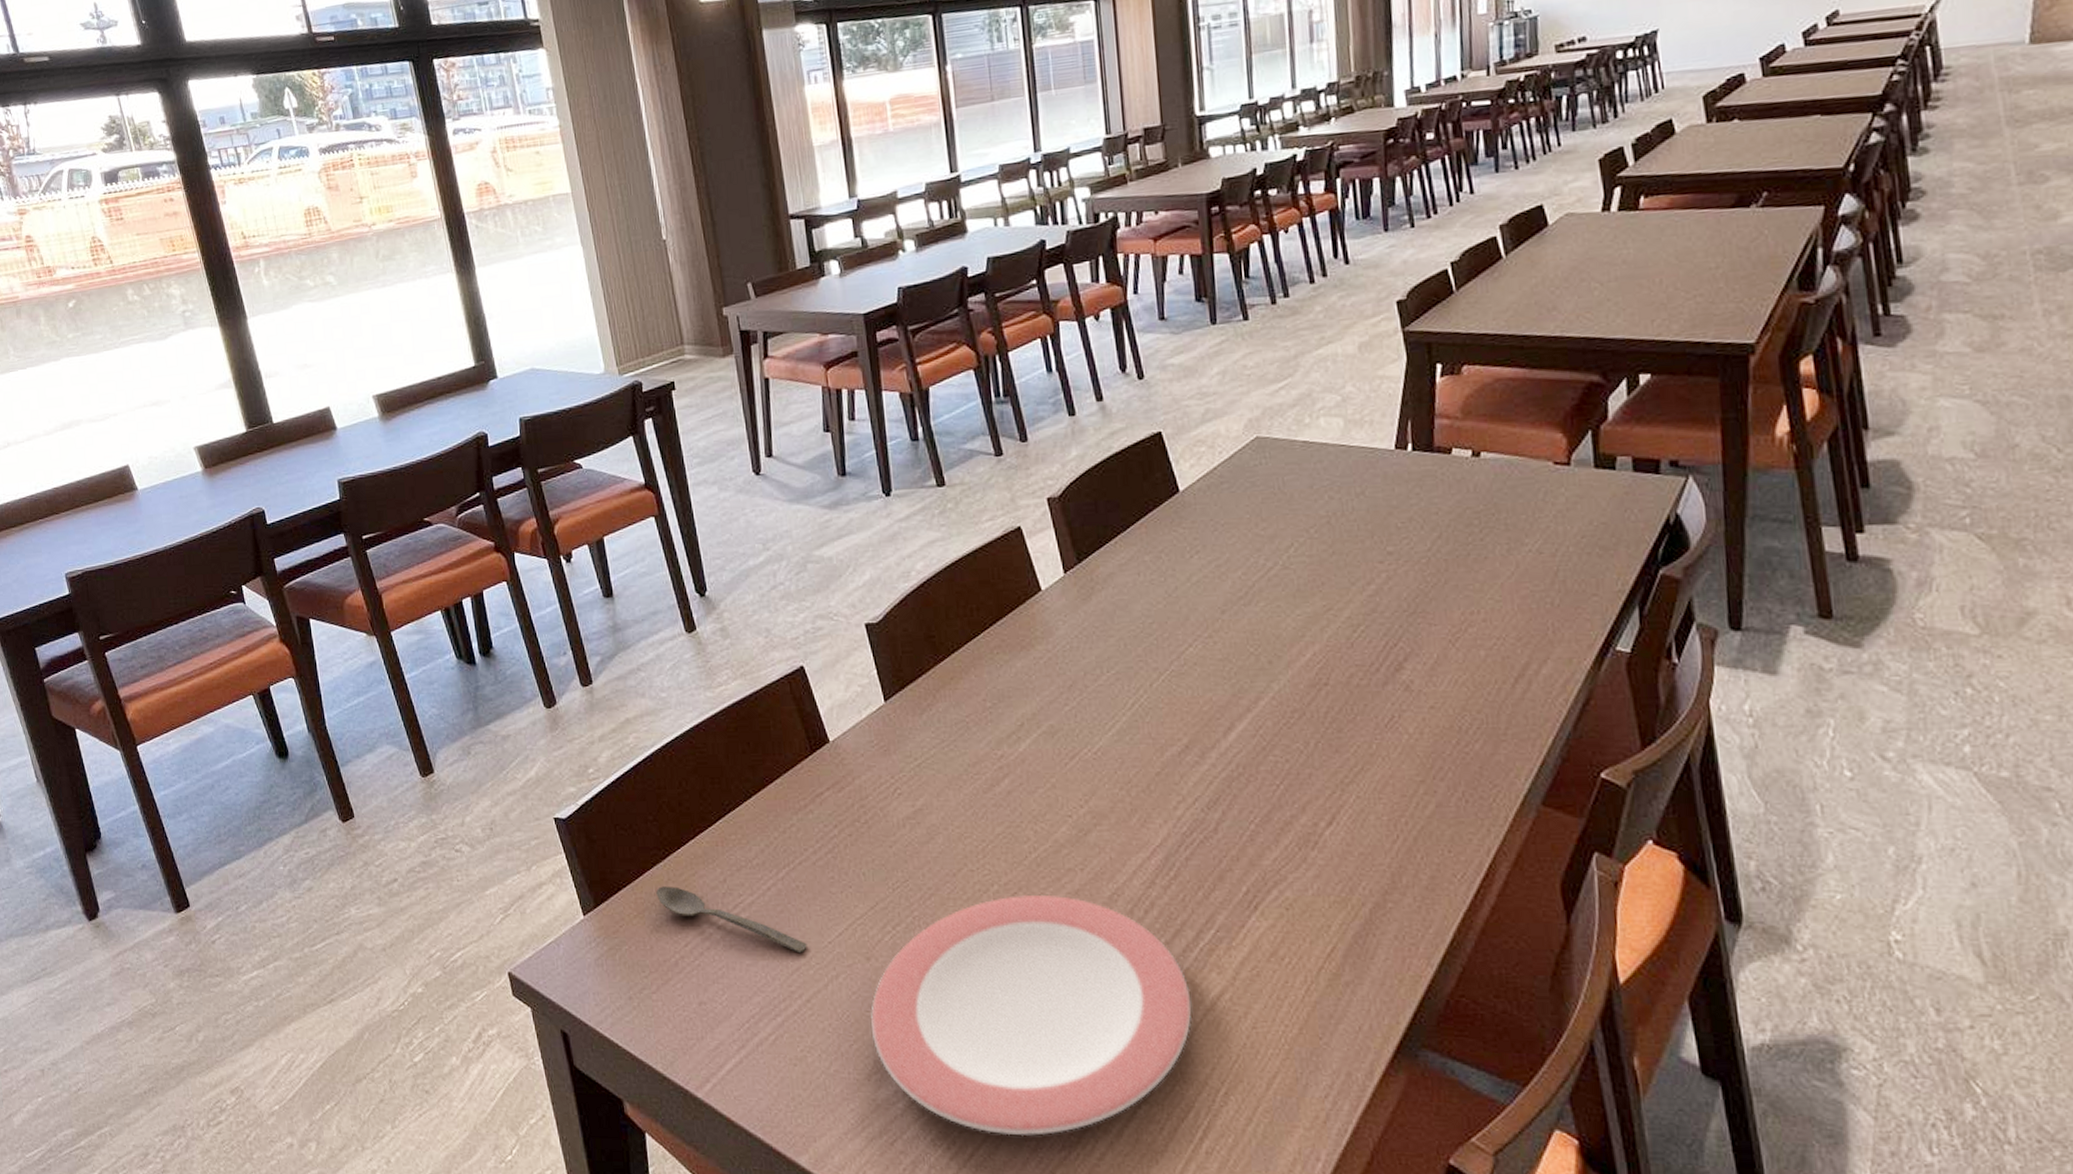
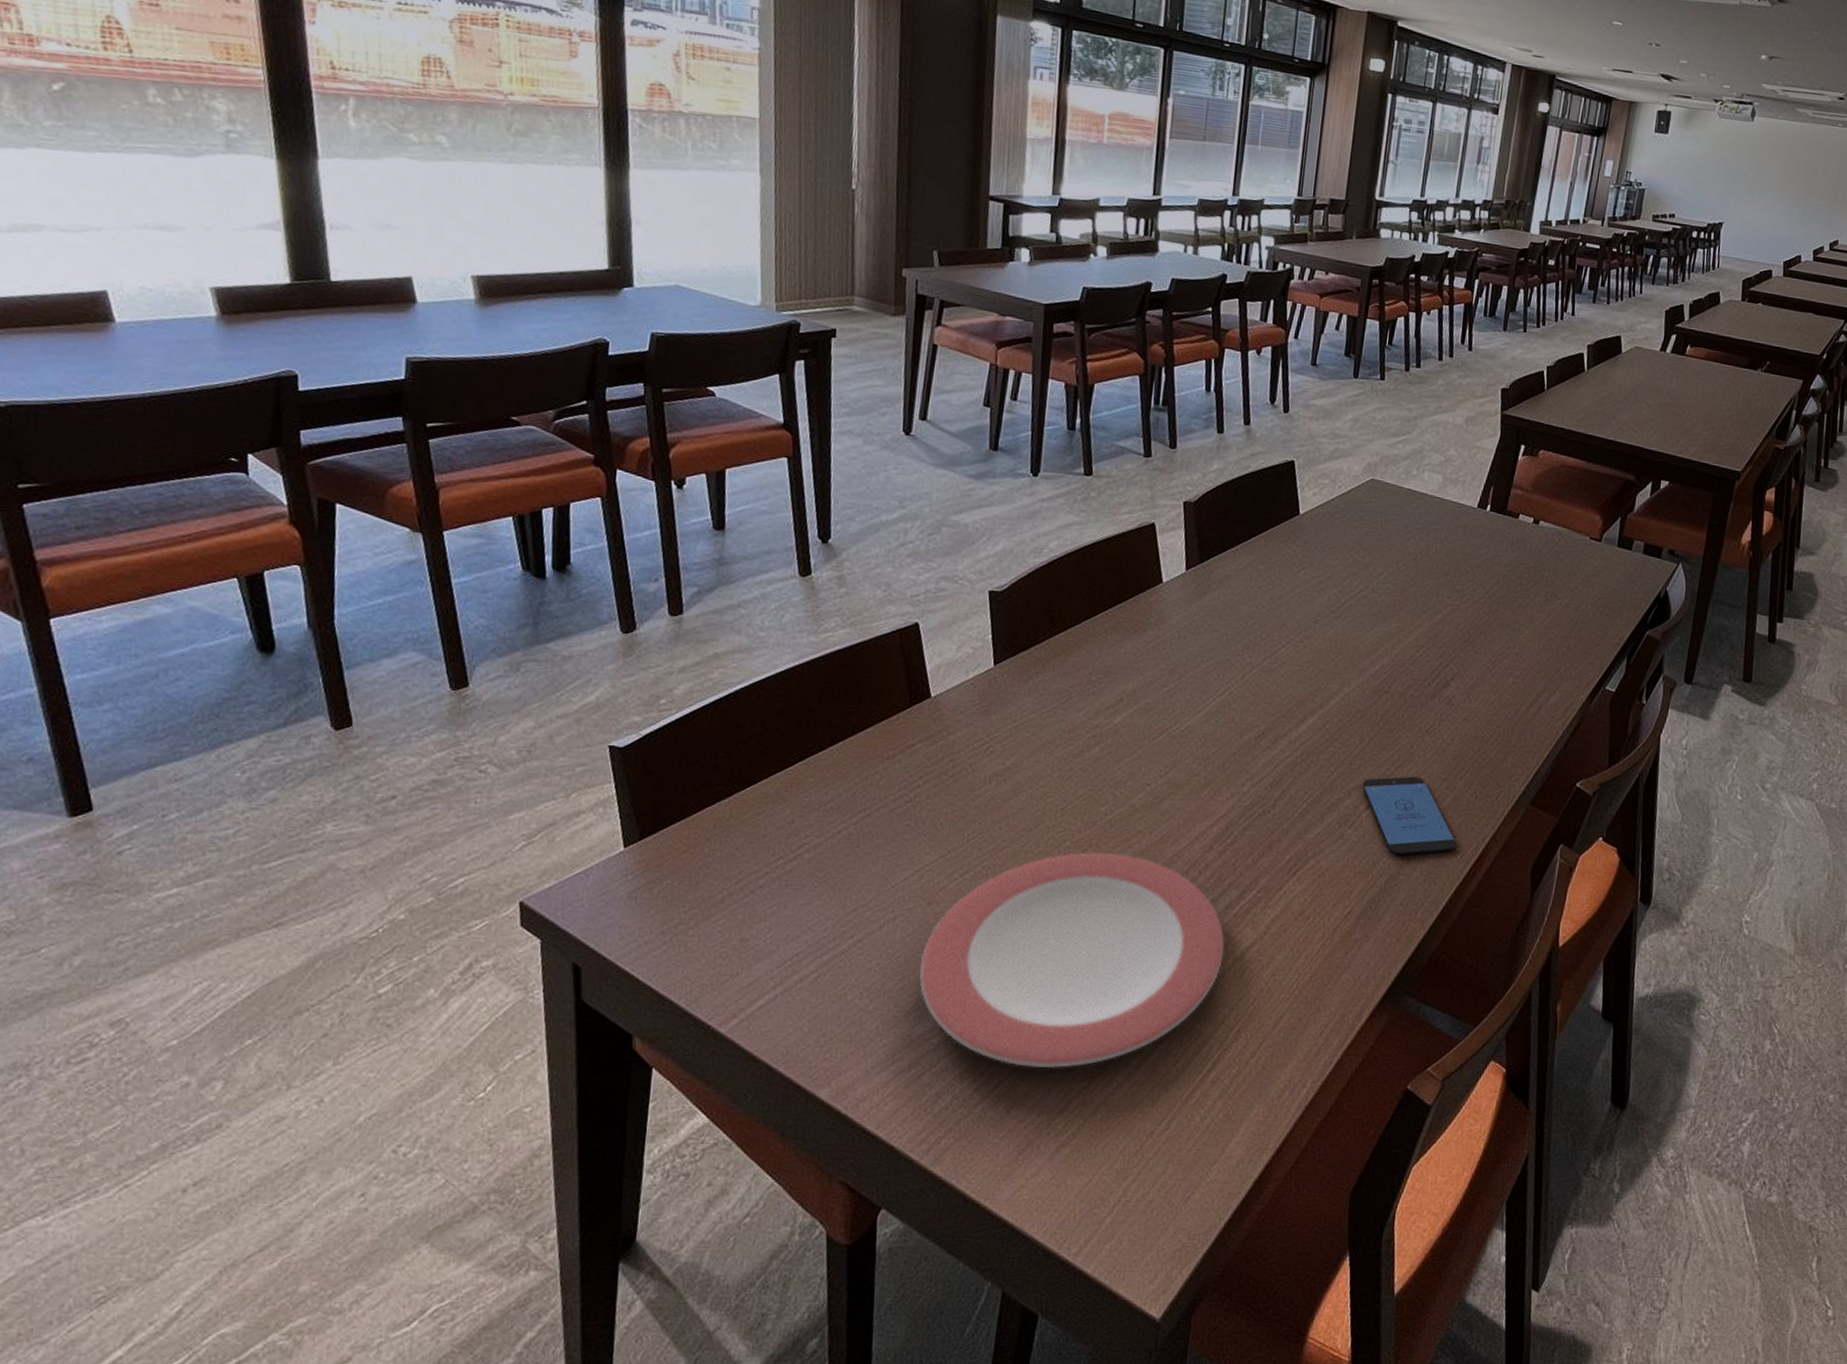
spoon: present [656,886,807,953] -> none [713,823,869,895]
smartphone: none [1317,782,1453,878] -> present [1362,776,1456,855]

